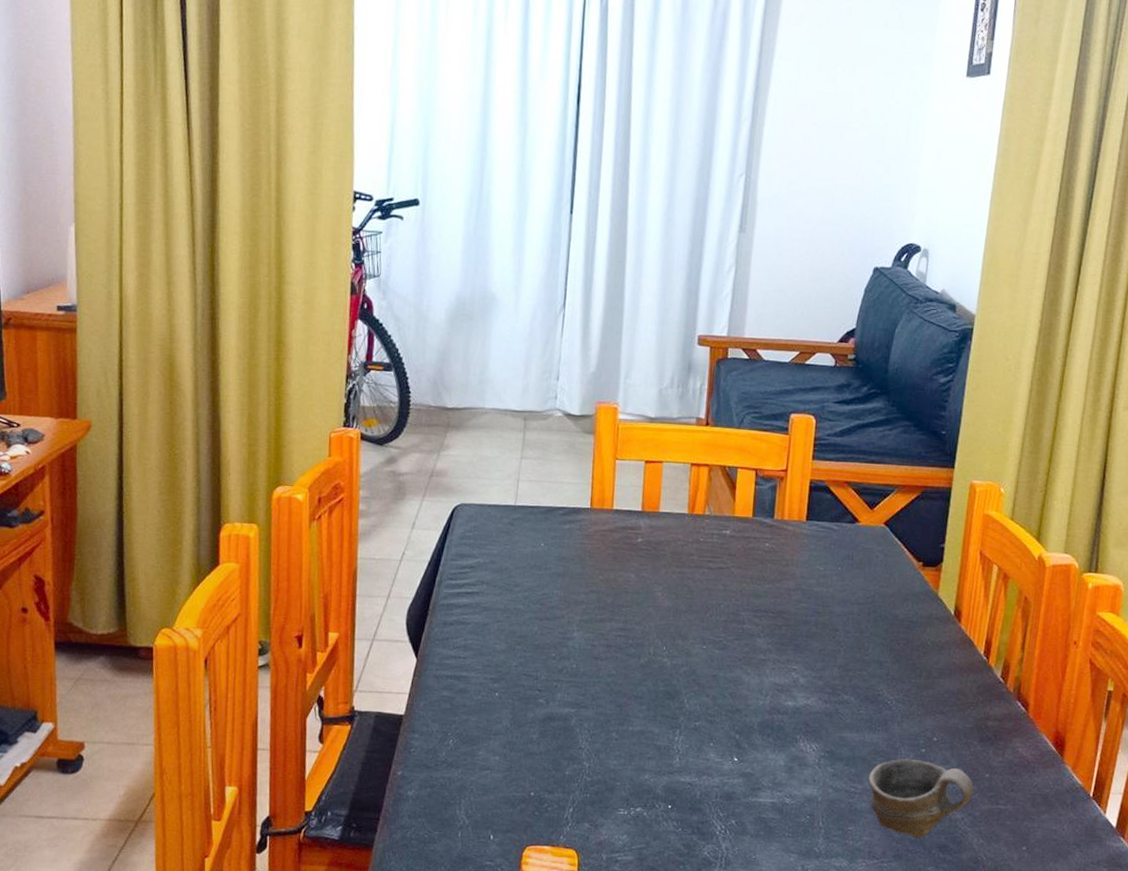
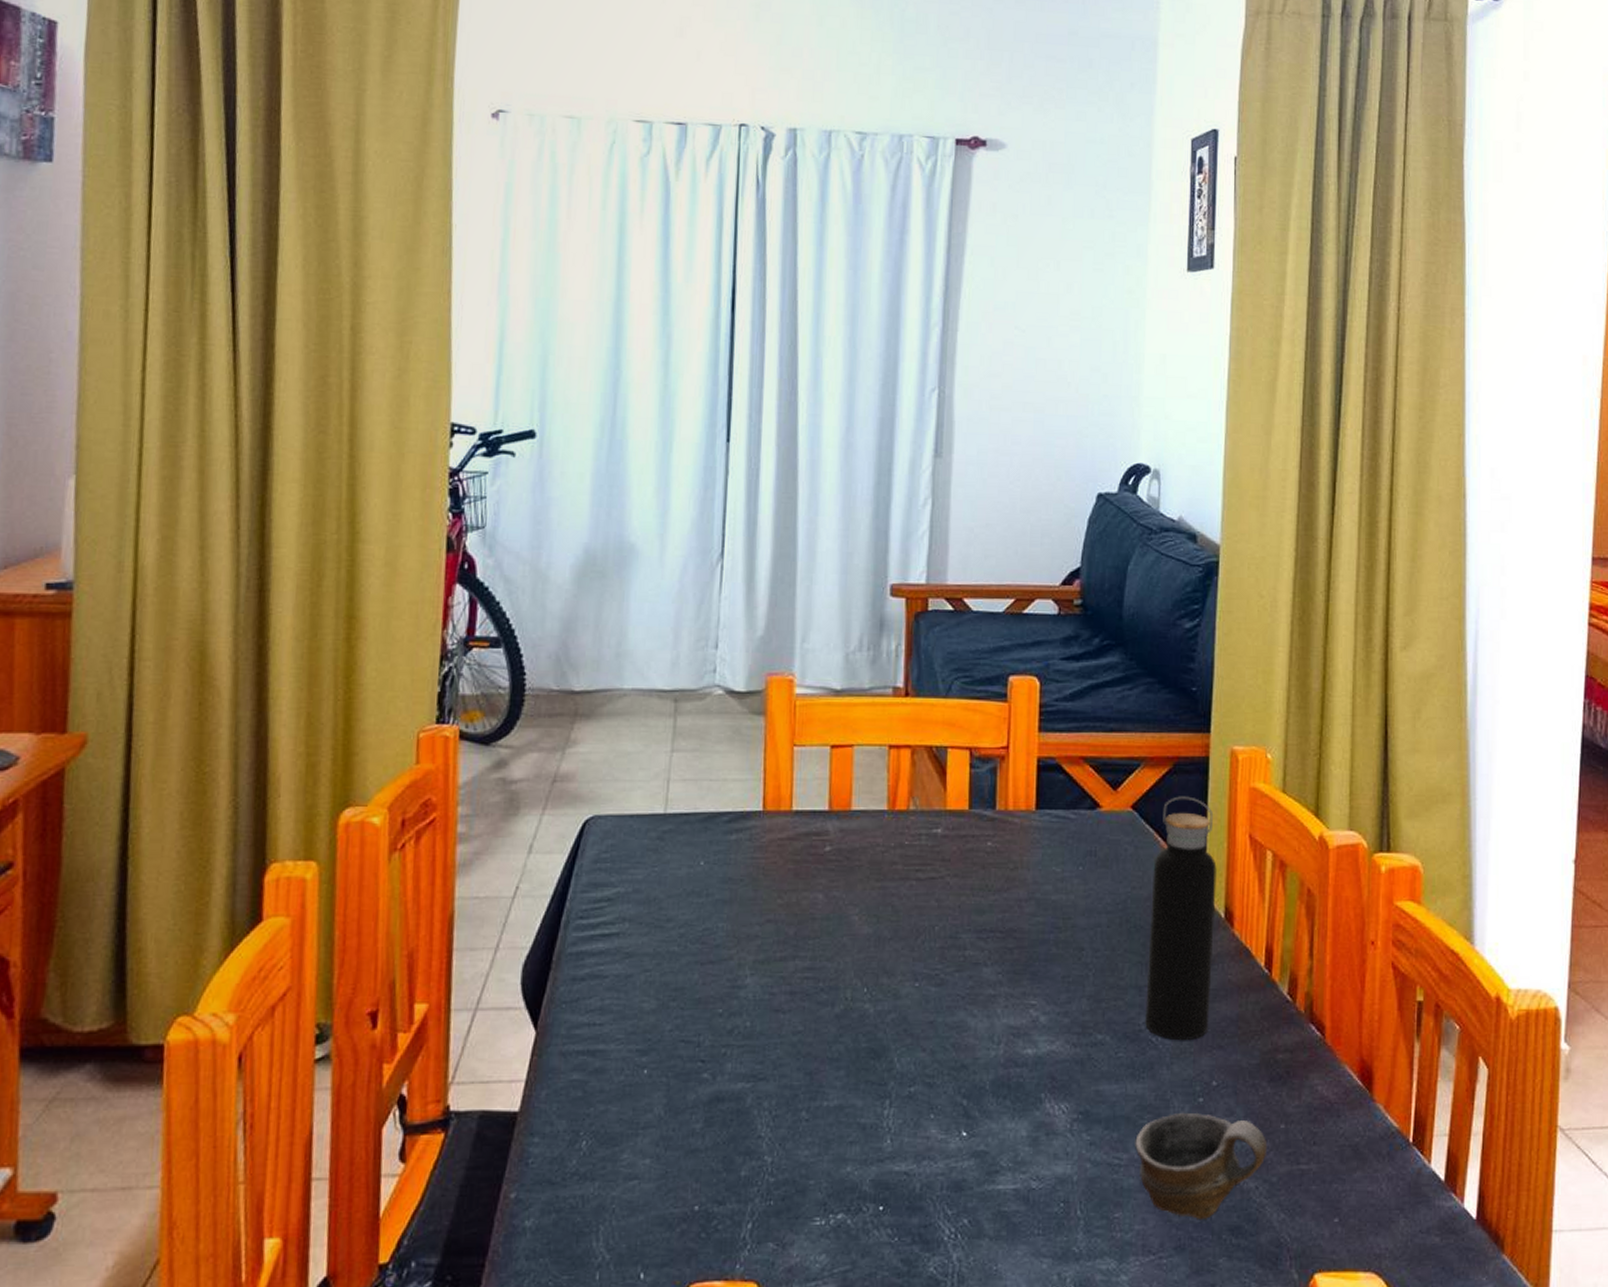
water bottle: none [883,517,952,706] -> present [1145,796,1217,1041]

